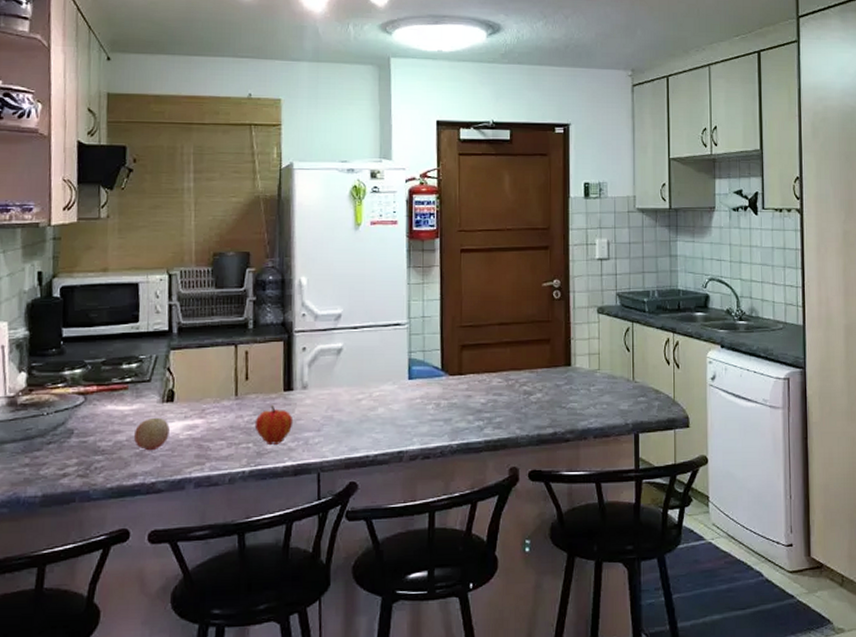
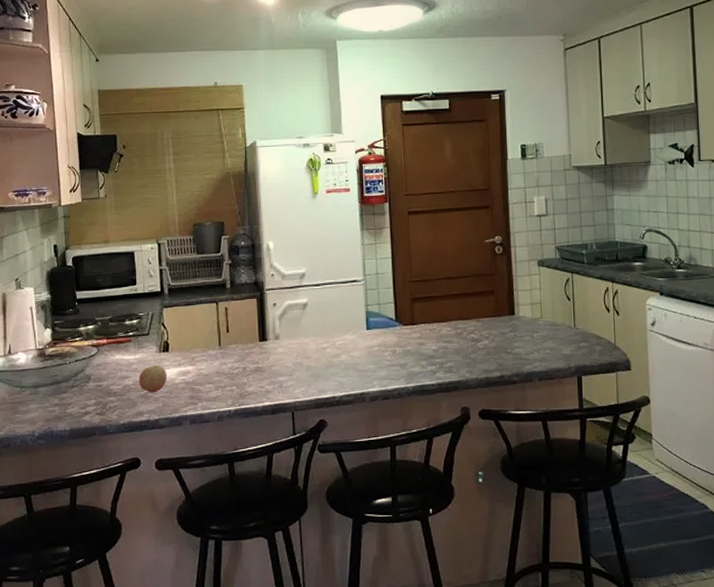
fruit: present [254,404,294,446] -> none [236,353,269,389]

